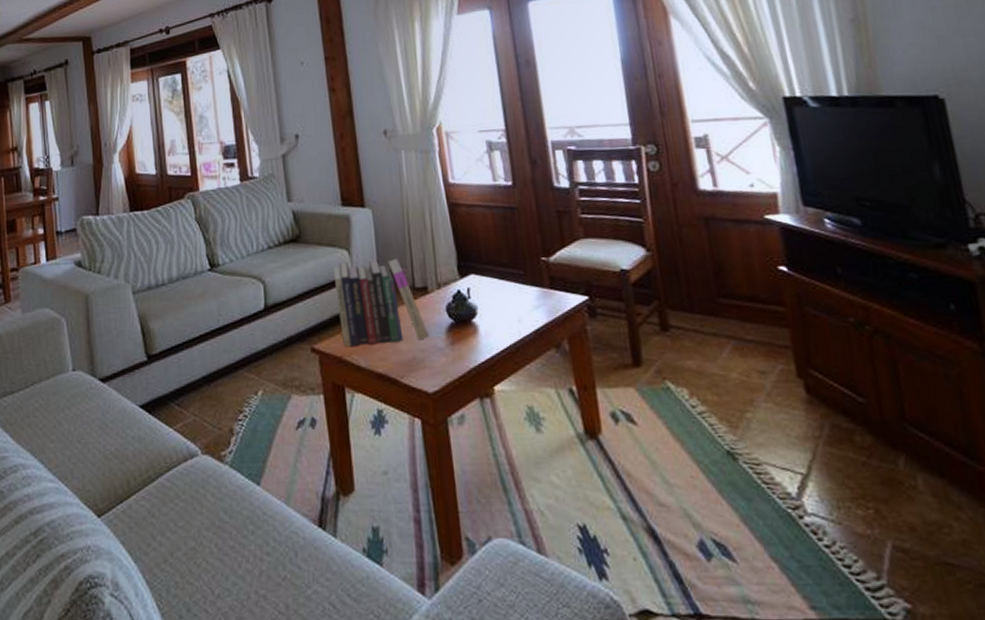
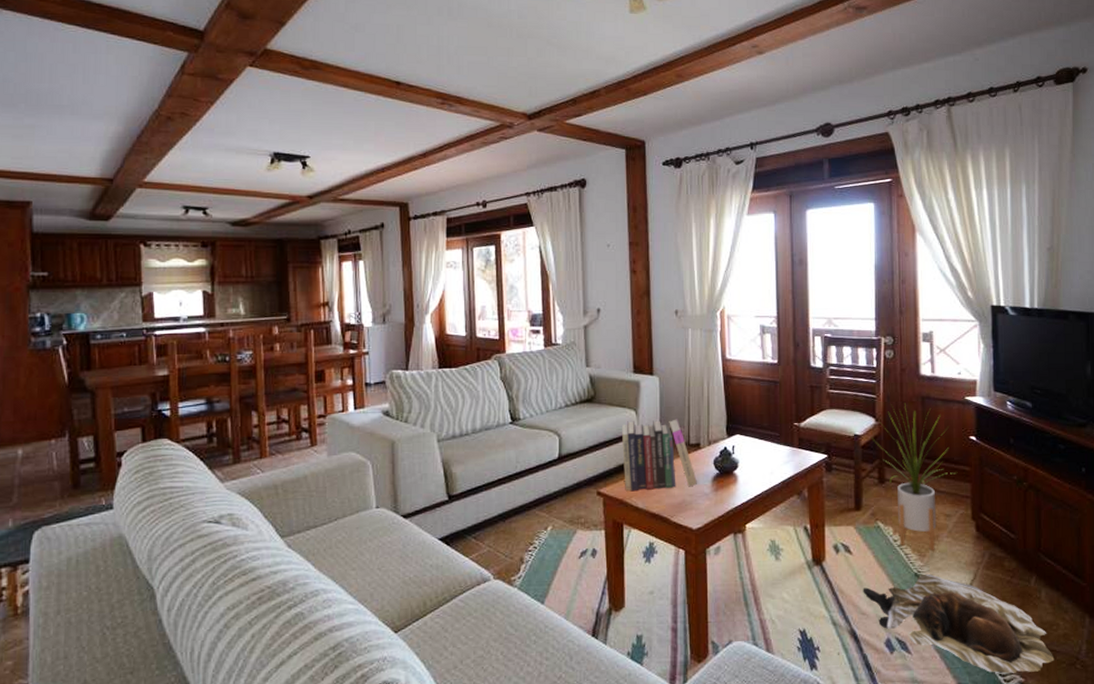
house plant: none [642,226,768,420] -> present [870,403,958,550]
dog bed: none [657,452,954,596] -> present [863,574,1055,674]

